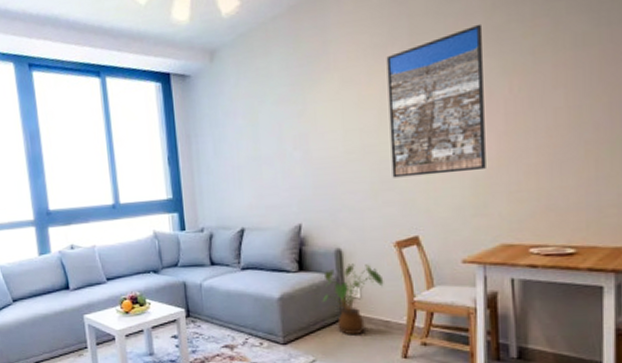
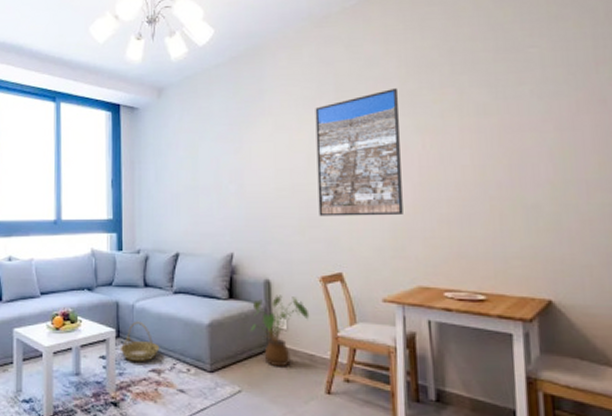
basket: none [190,299,231,338] -> present [120,321,160,361]

